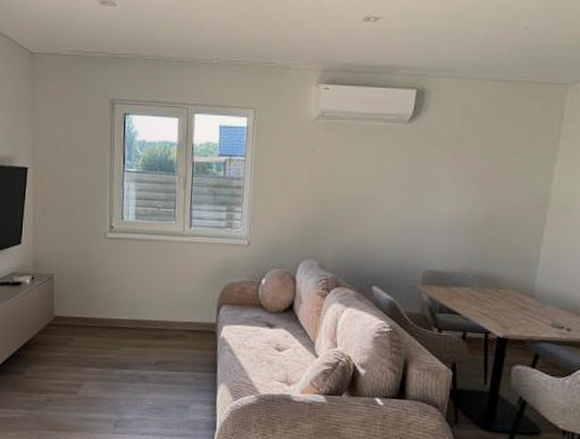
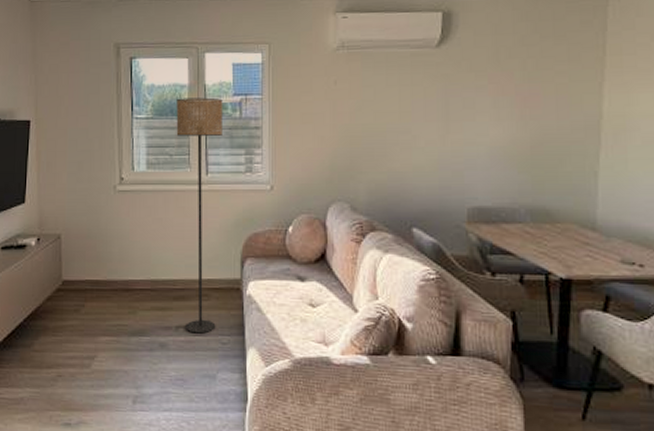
floor lamp: none [164,155,209,370] -> present [176,97,223,334]

